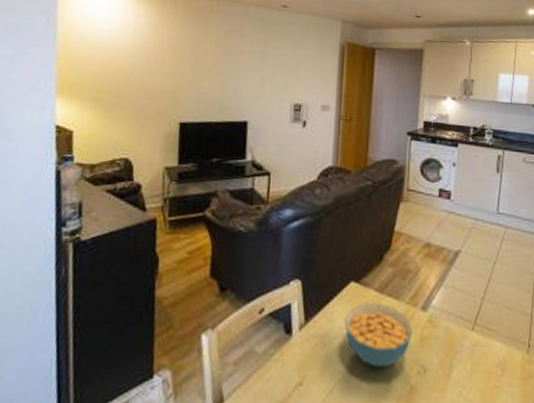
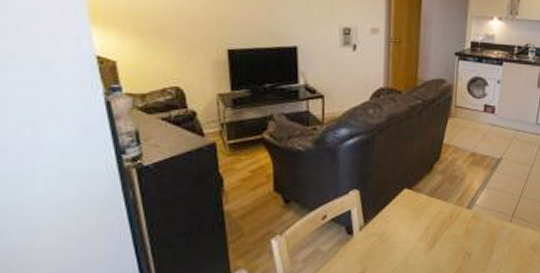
cereal bowl: present [344,303,412,368] -> none [399,205,459,256]

